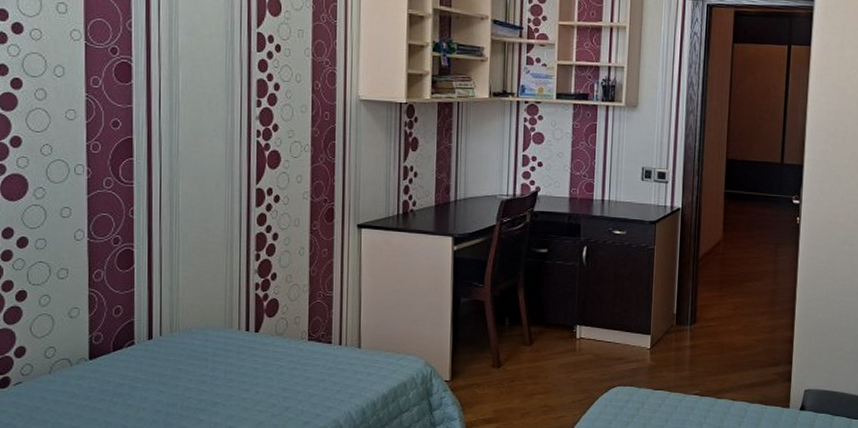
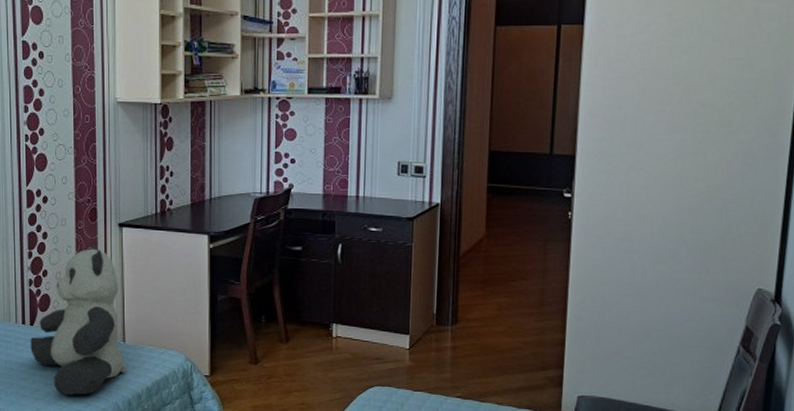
teddy bear: none [254,246,362,406] -> present [30,245,127,395]

